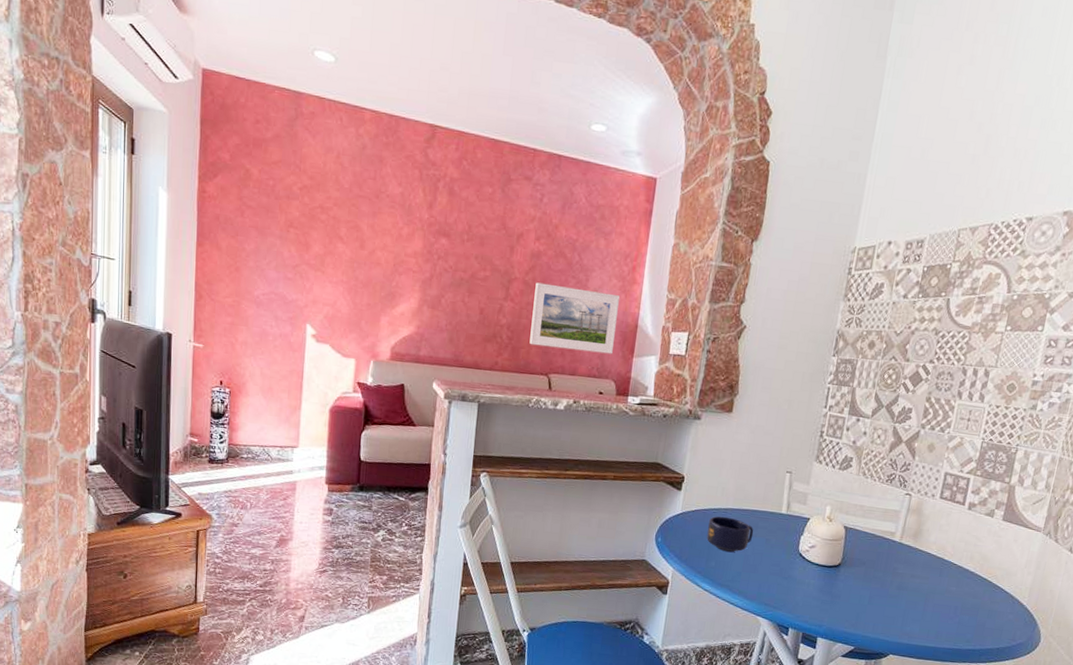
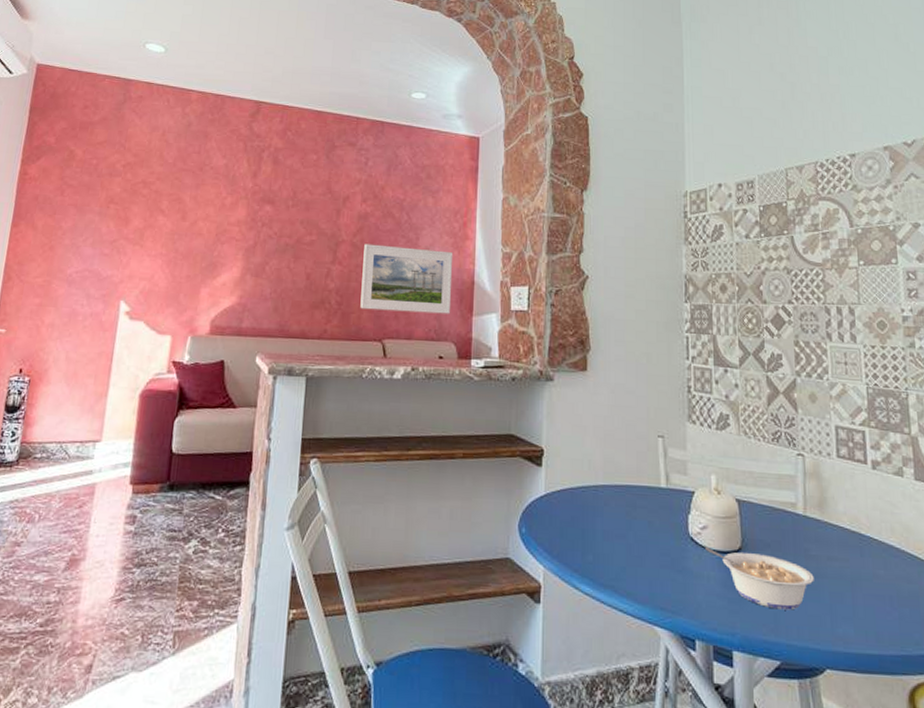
mug: present [707,516,754,553] -> none [579,495,633,542]
legume: none [810,561,897,612] -> present [705,546,814,610]

